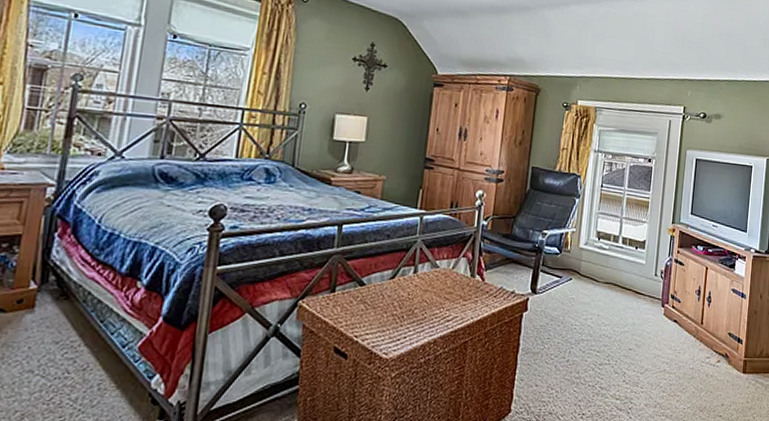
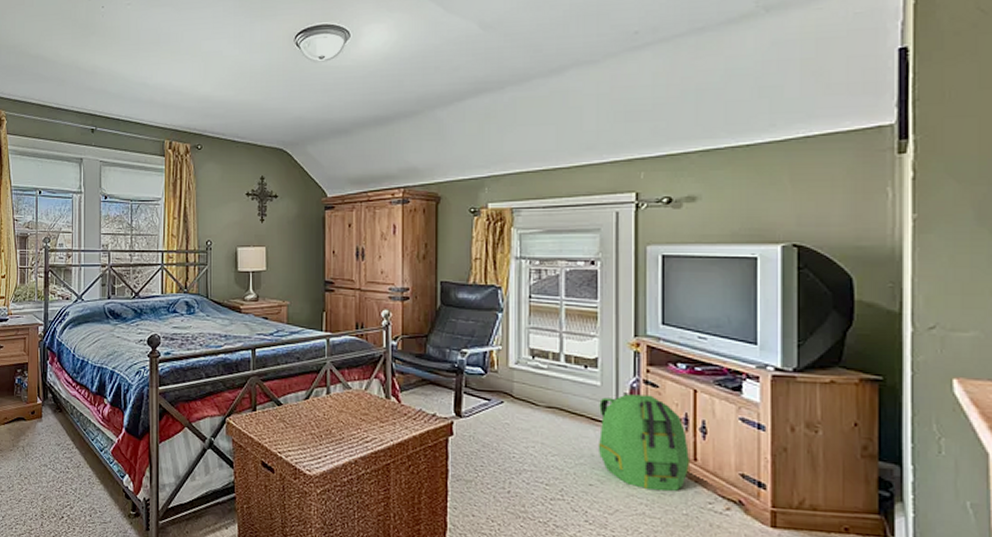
backpack: none [638,271,699,351] -> present [598,394,691,492]

